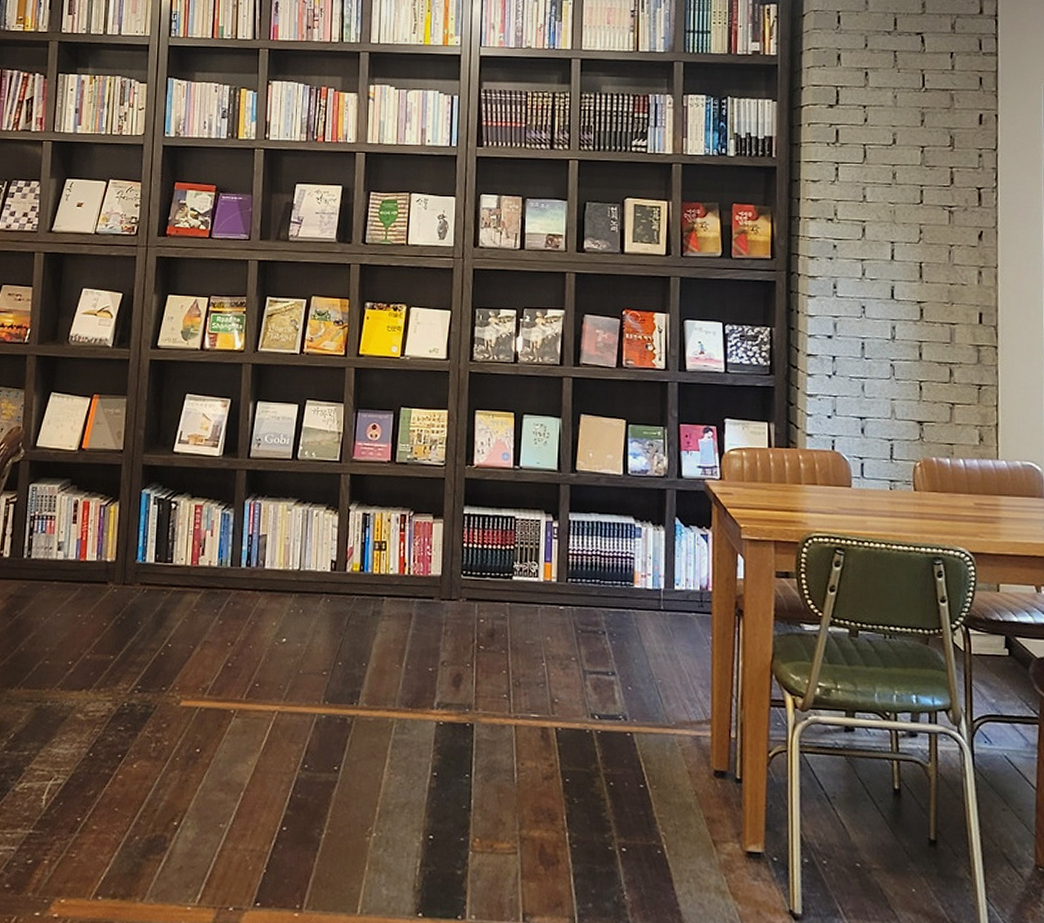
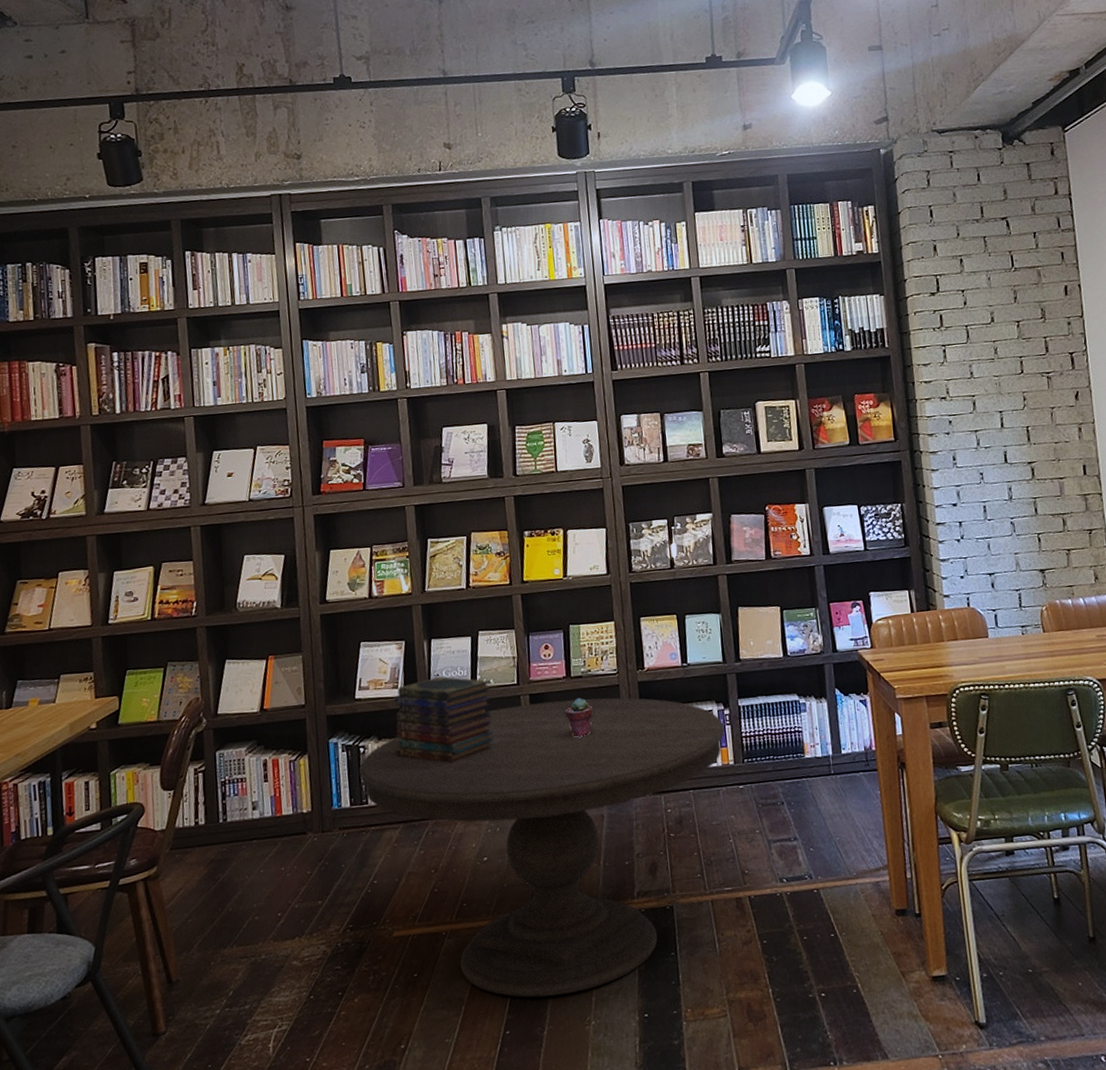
dining table: none [167,484,551,799] -> present [358,697,725,998]
book stack: none [207,442,313,534] -> present [394,676,494,764]
potted succulent: none [385,486,414,527] -> present [565,698,593,737]

